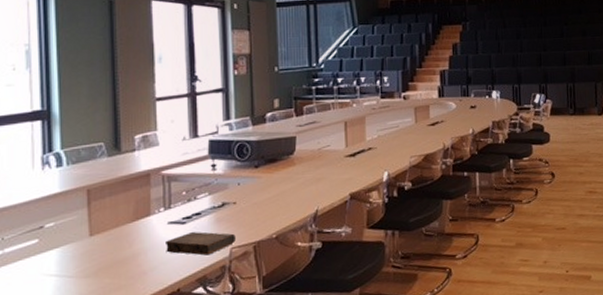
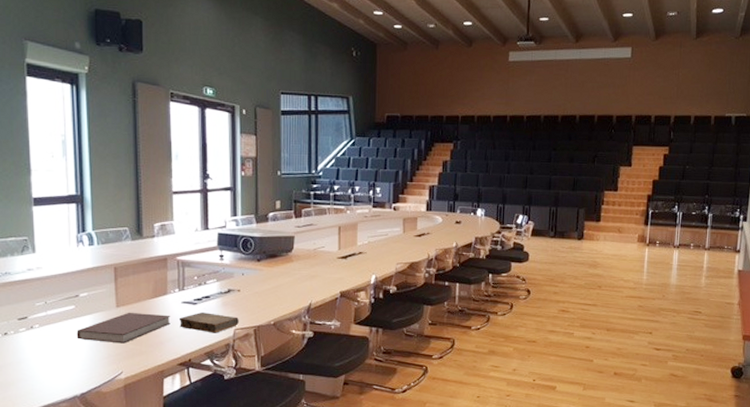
notebook: none [40,239,155,280] -> present [76,312,171,344]

